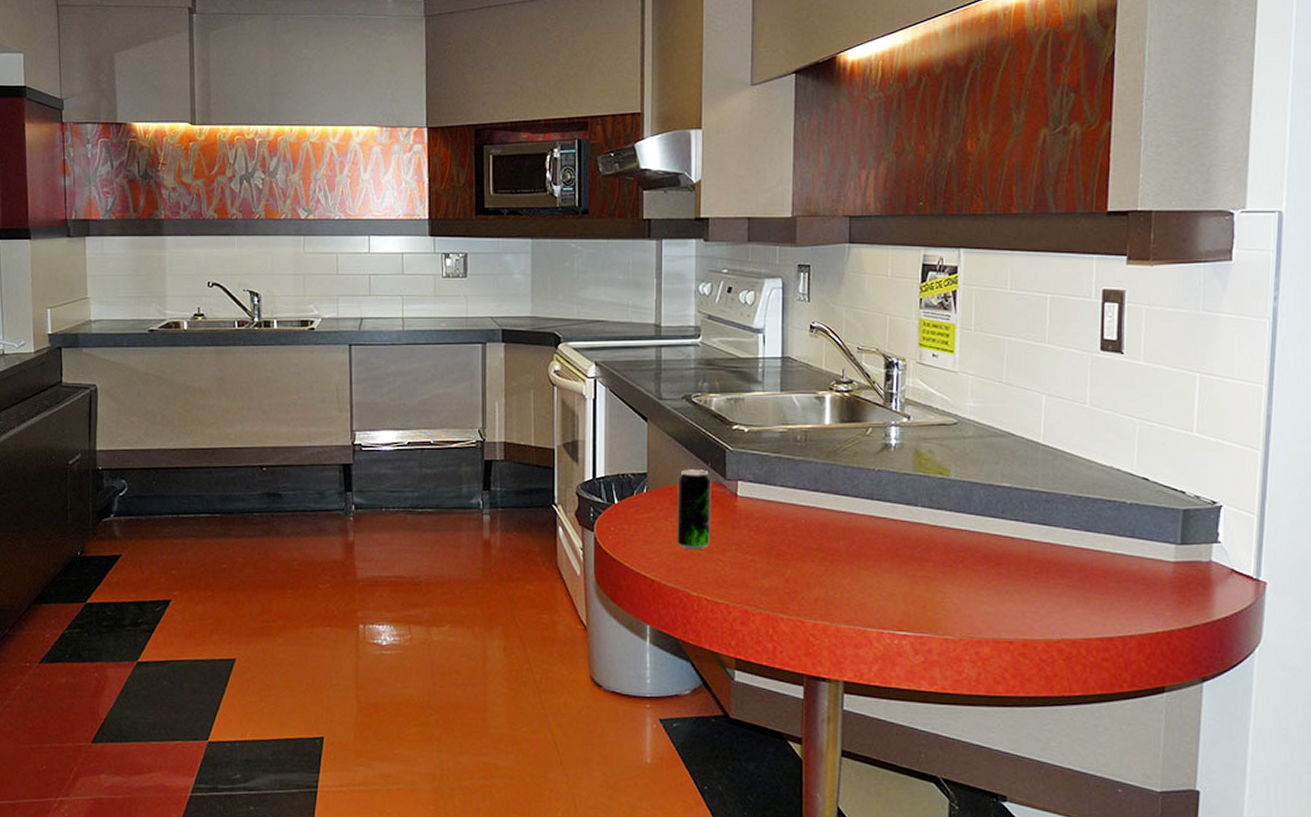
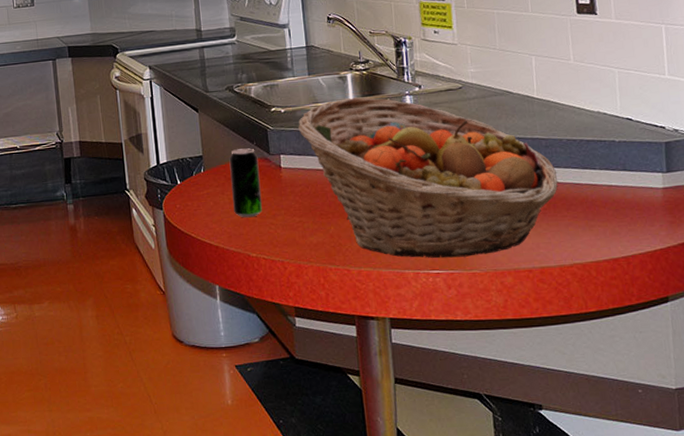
fruit basket: none [762,423,1056,619] -> present [298,97,559,258]

